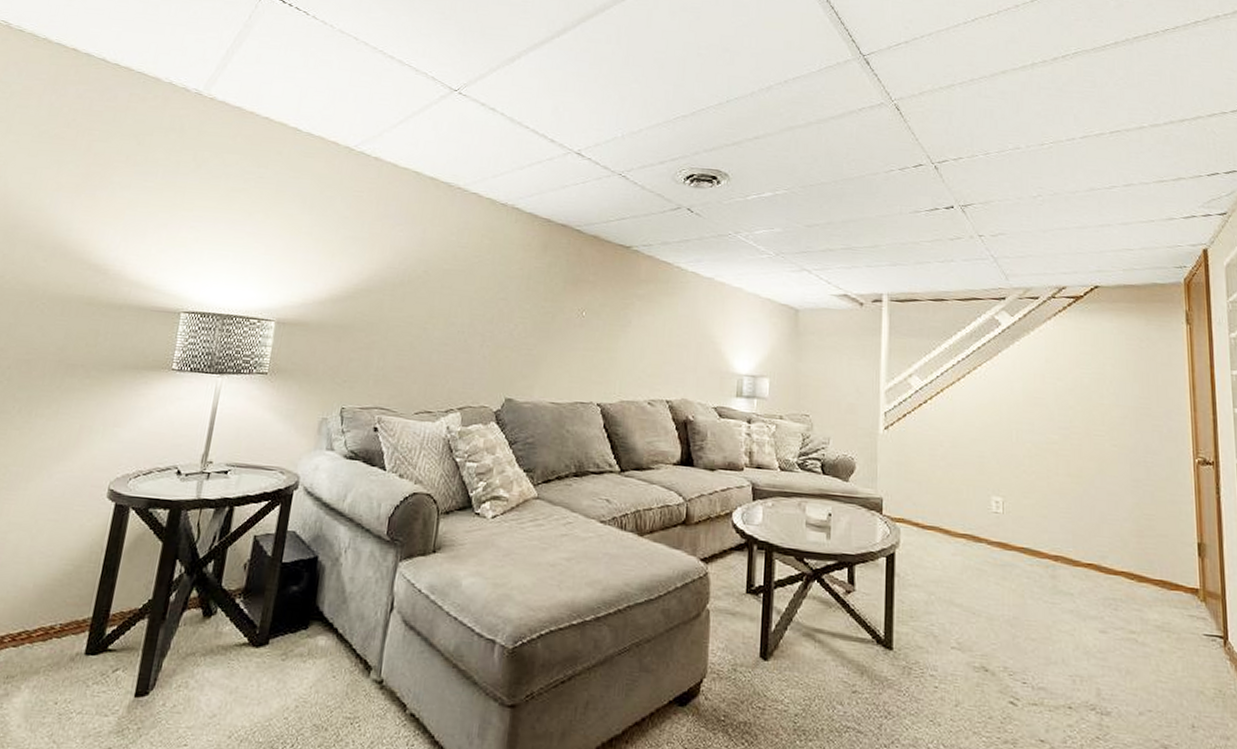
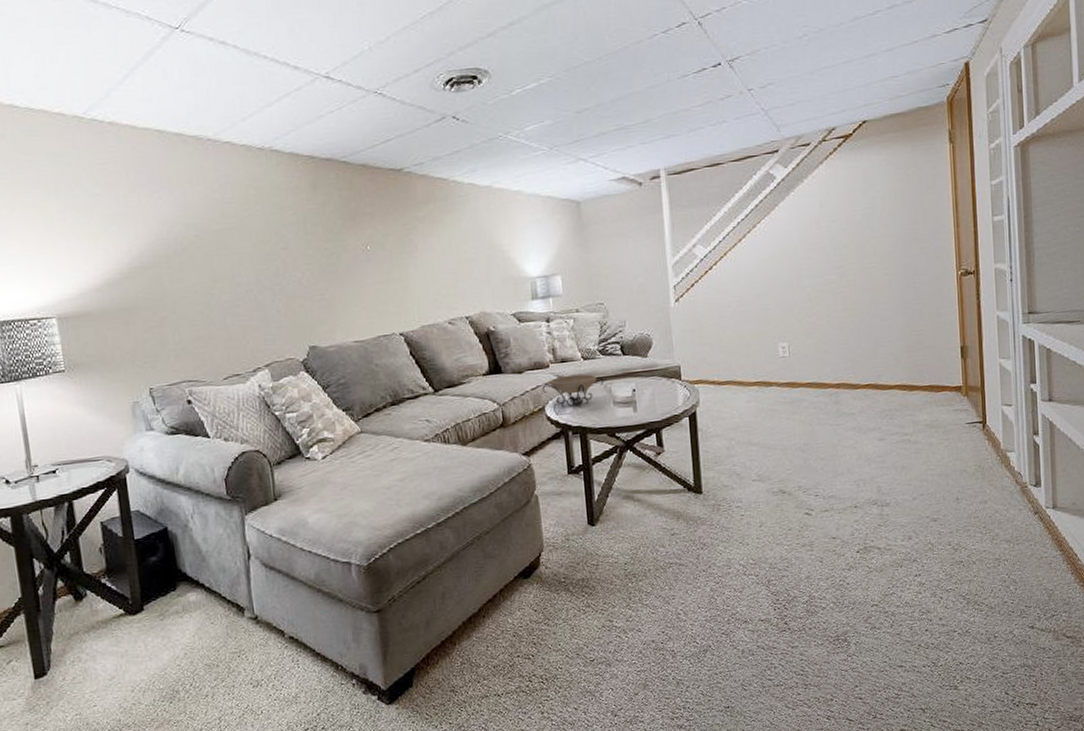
decorative bowl: none [732,483,799,521] -> present [542,374,604,408]

